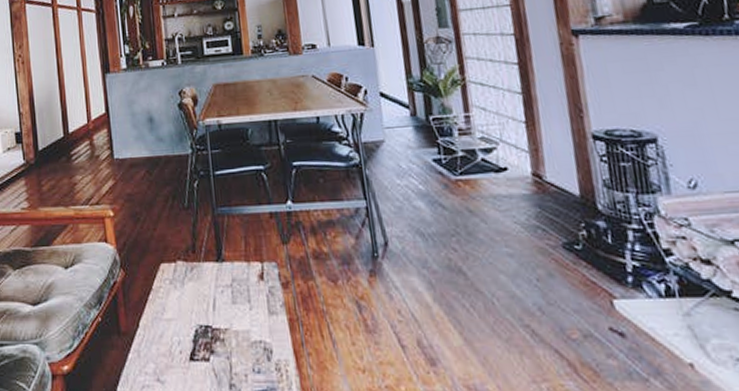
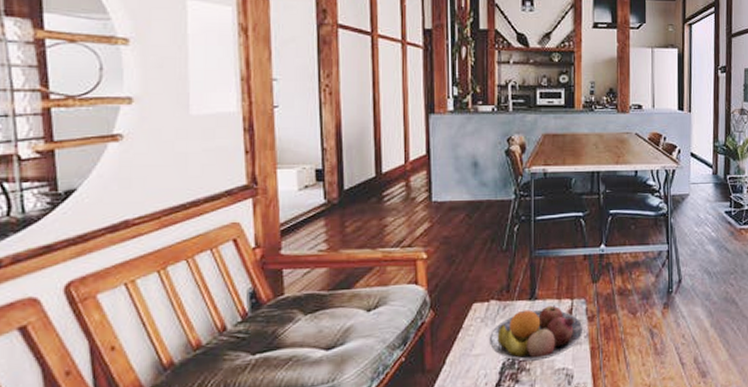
fruit bowl: none [180,268,279,330] -> present [490,305,583,361]

